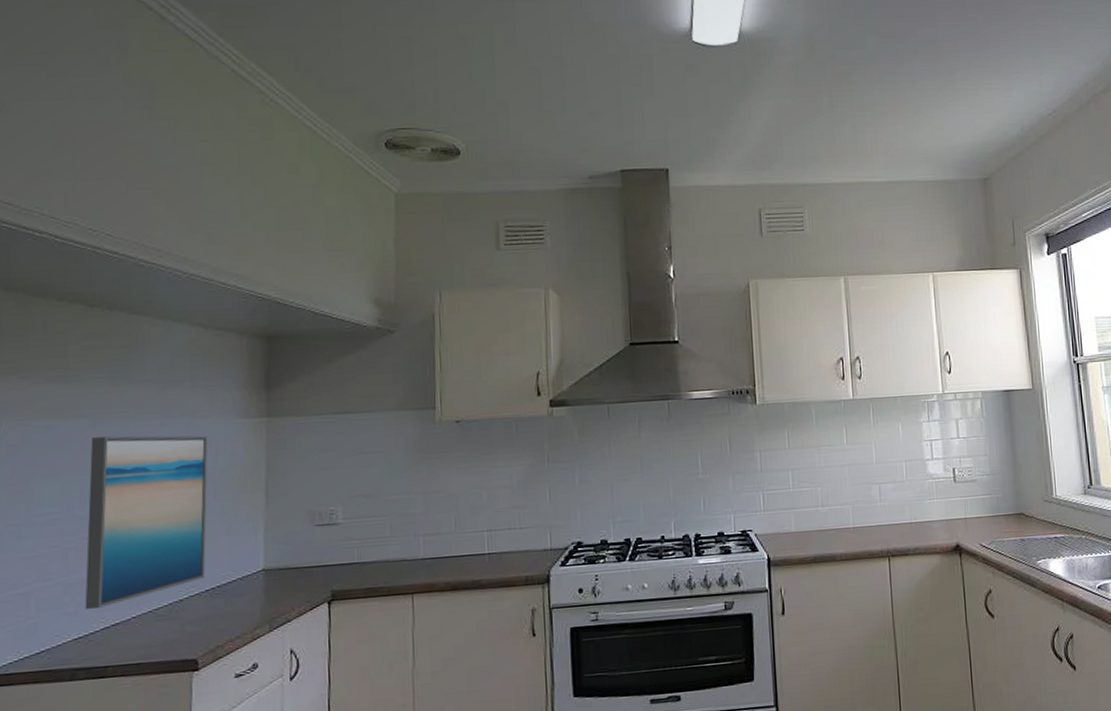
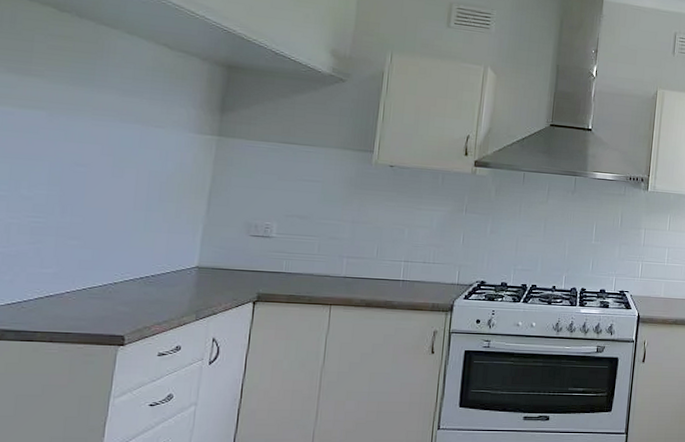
wall art: present [85,435,208,610] -> none [21,128,160,281]

